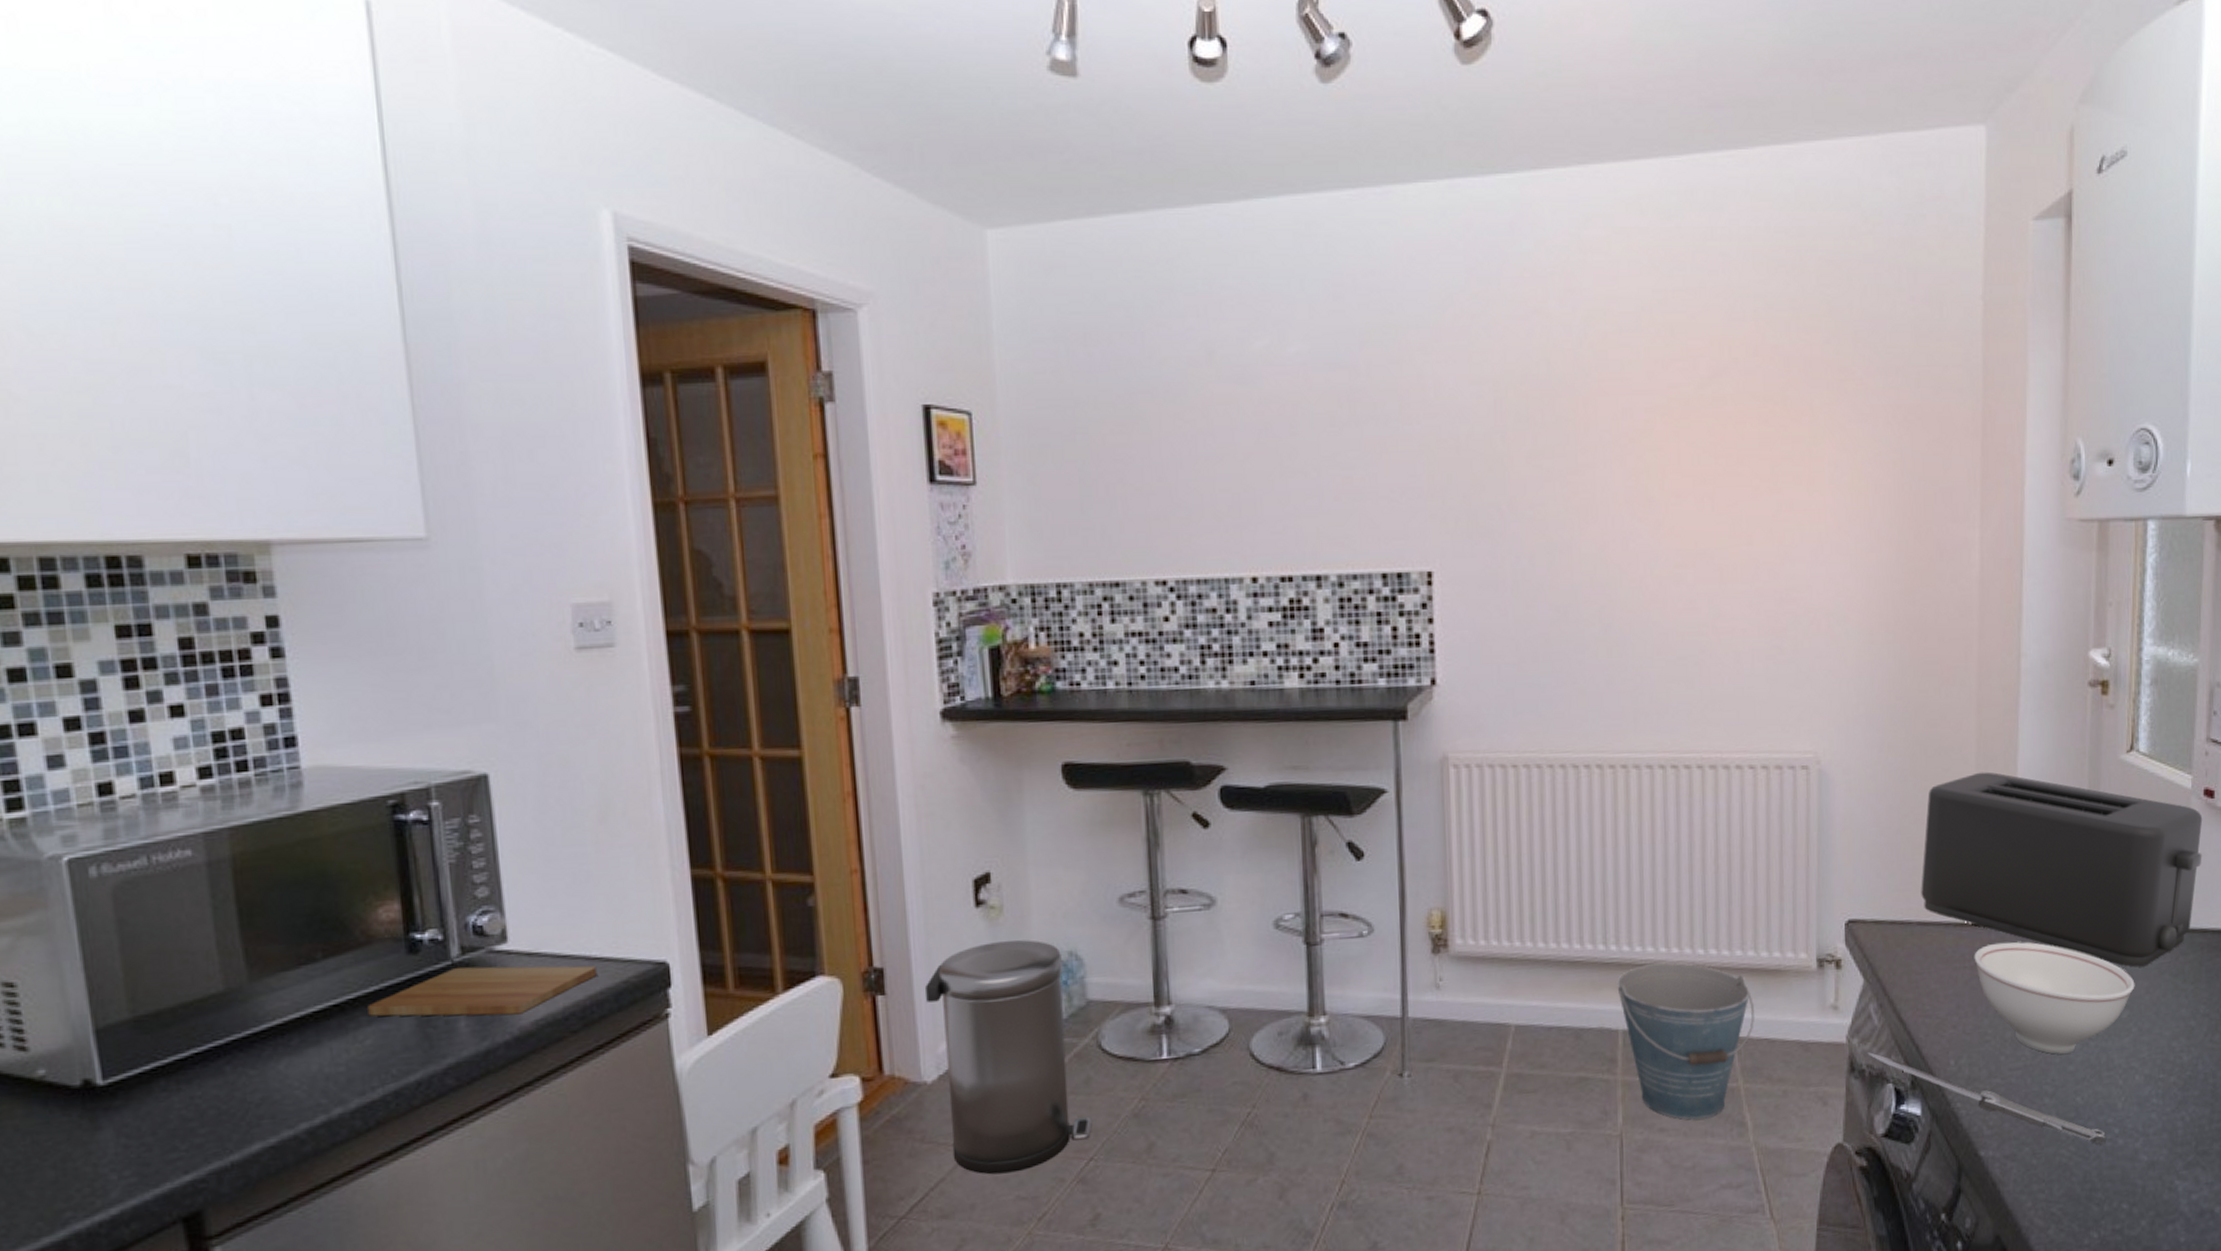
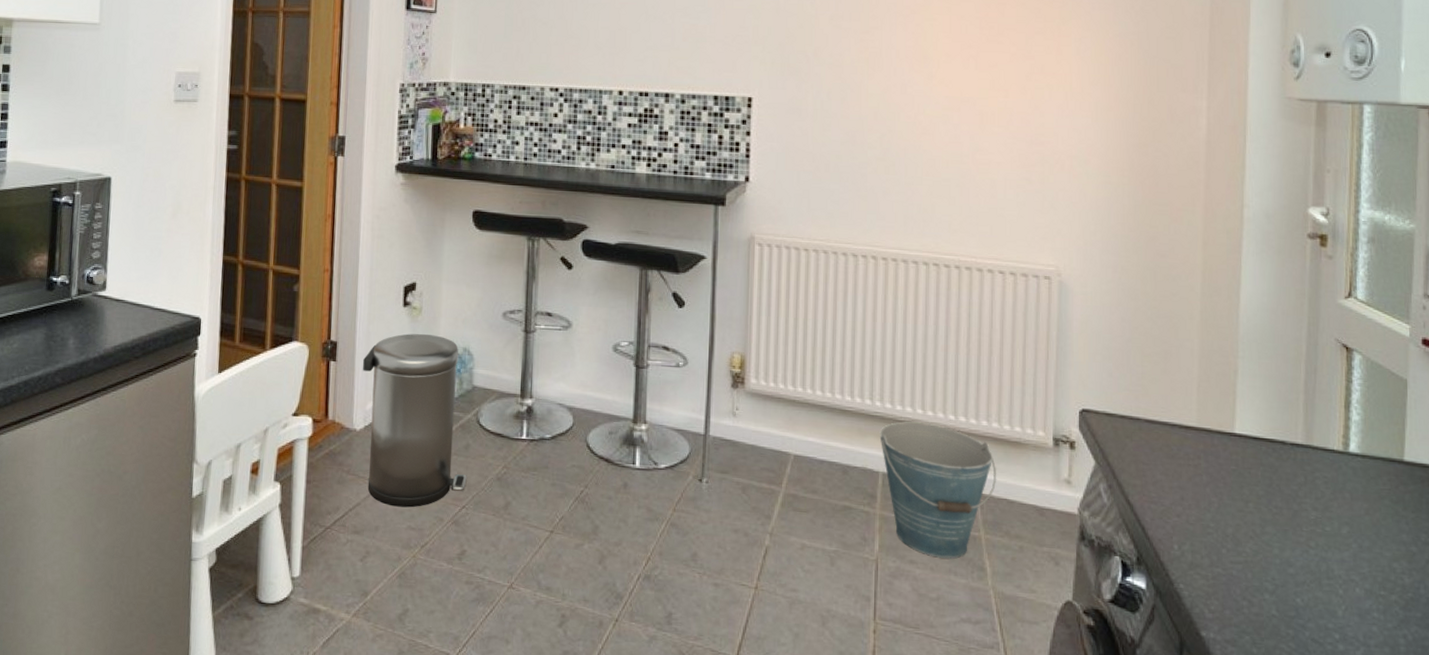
cutting board: present [367,965,597,1017] -> none [18,303,156,341]
knife: present [1866,1052,2107,1145] -> none [1095,525,1327,647]
toaster: present [1921,771,2203,968] -> none [1149,299,1422,490]
bowl: present [1974,941,2135,1054] -> none [1197,447,1355,557]

